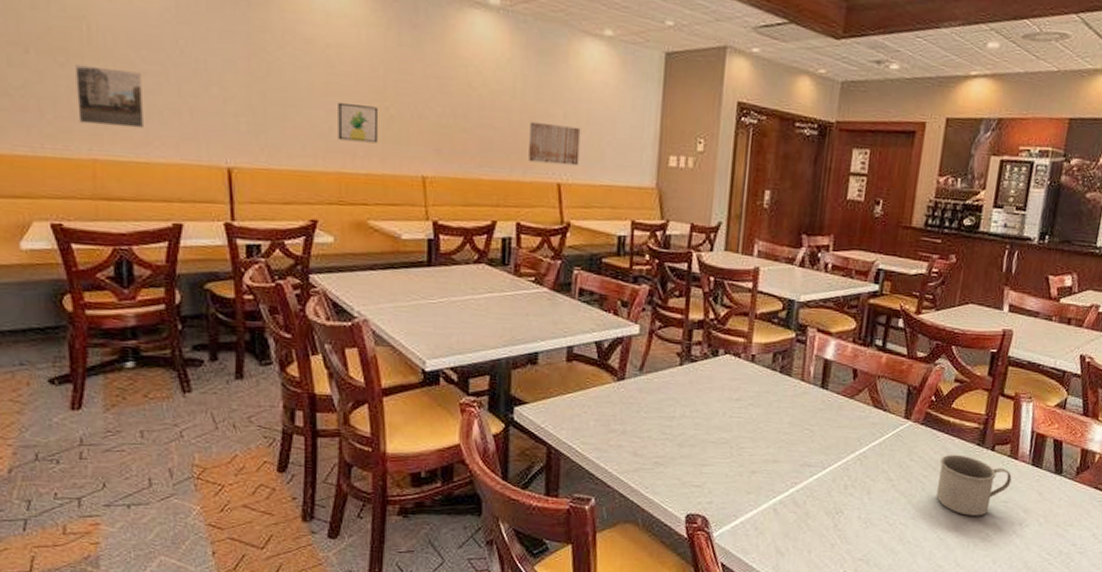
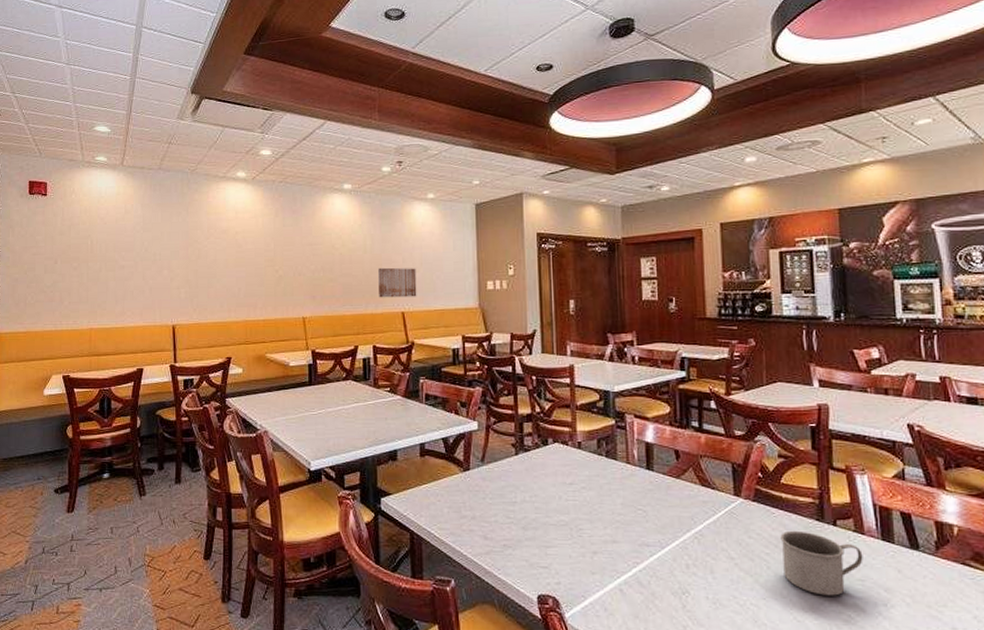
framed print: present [75,64,145,129] -> none [83,266,122,305]
wall art: present [338,102,379,144] -> none [244,270,272,297]

